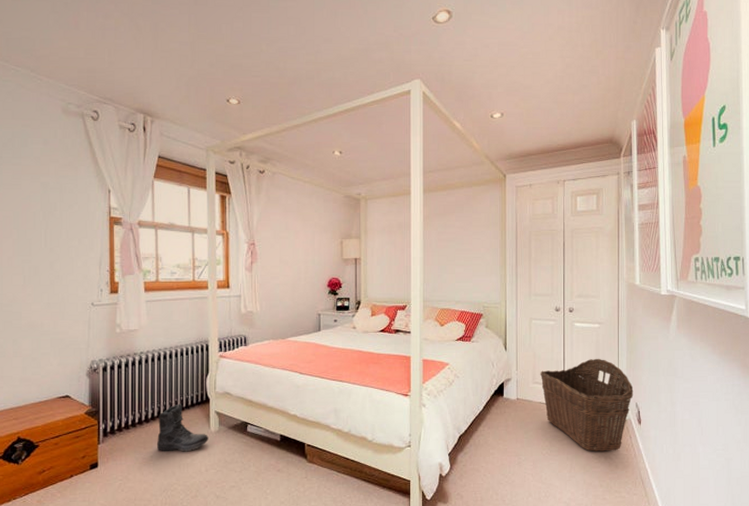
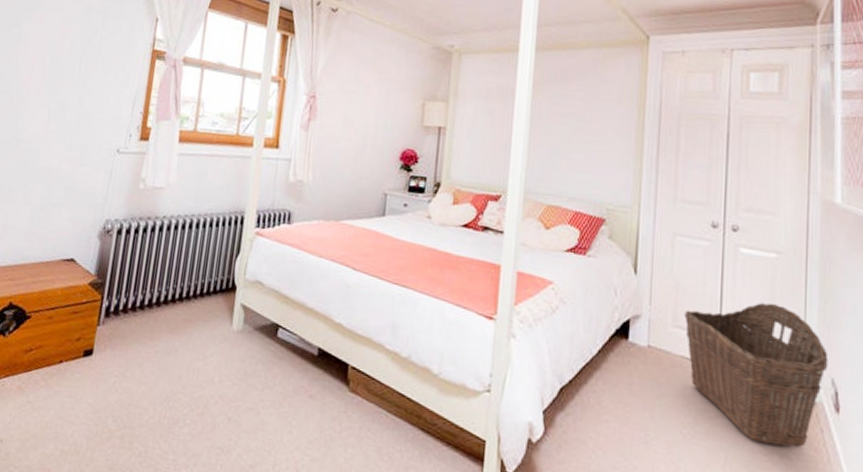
boot: present [156,404,209,452] -> none [164,287,229,353]

